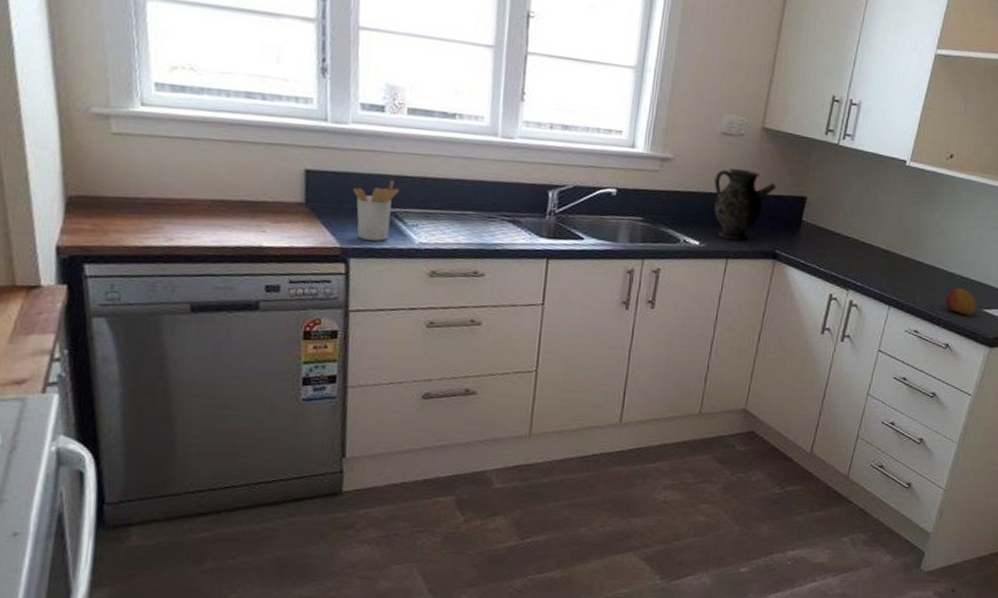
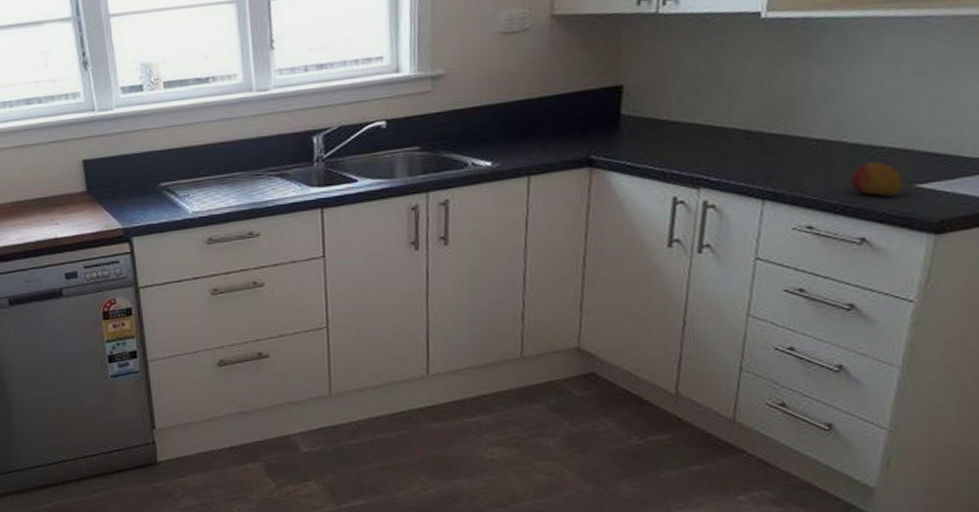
utensil holder: present [353,181,400,241] -> none [126,156,168,217]
ewer: present [710,168,776,242] -> none [498,68,580,154]

